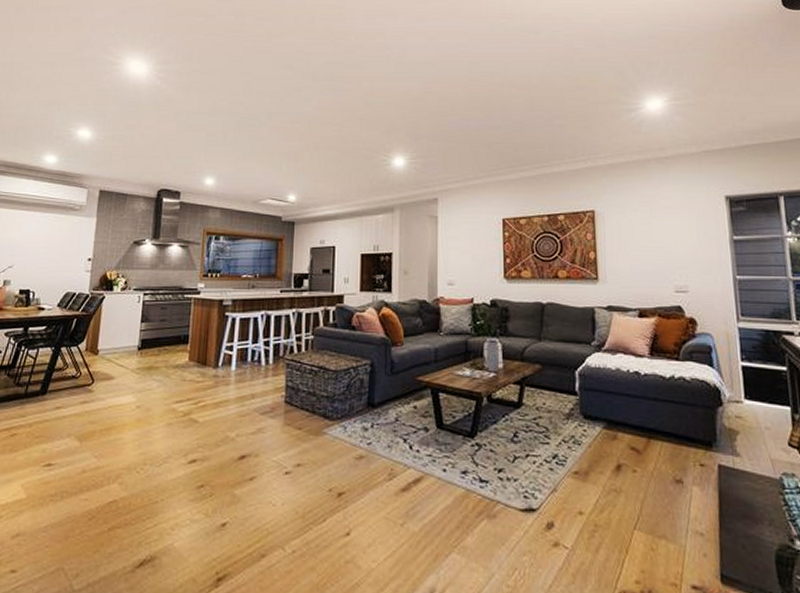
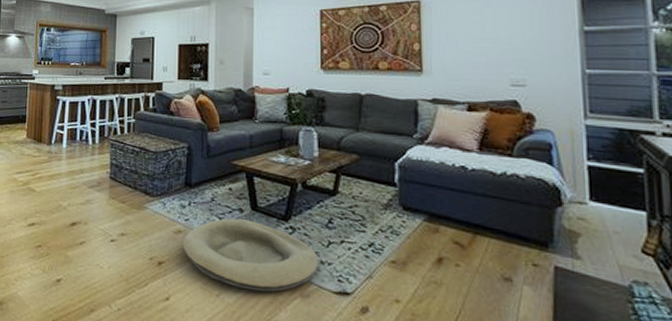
dog bed: none [366,439,505,516] -> present [183,218,319,292]

